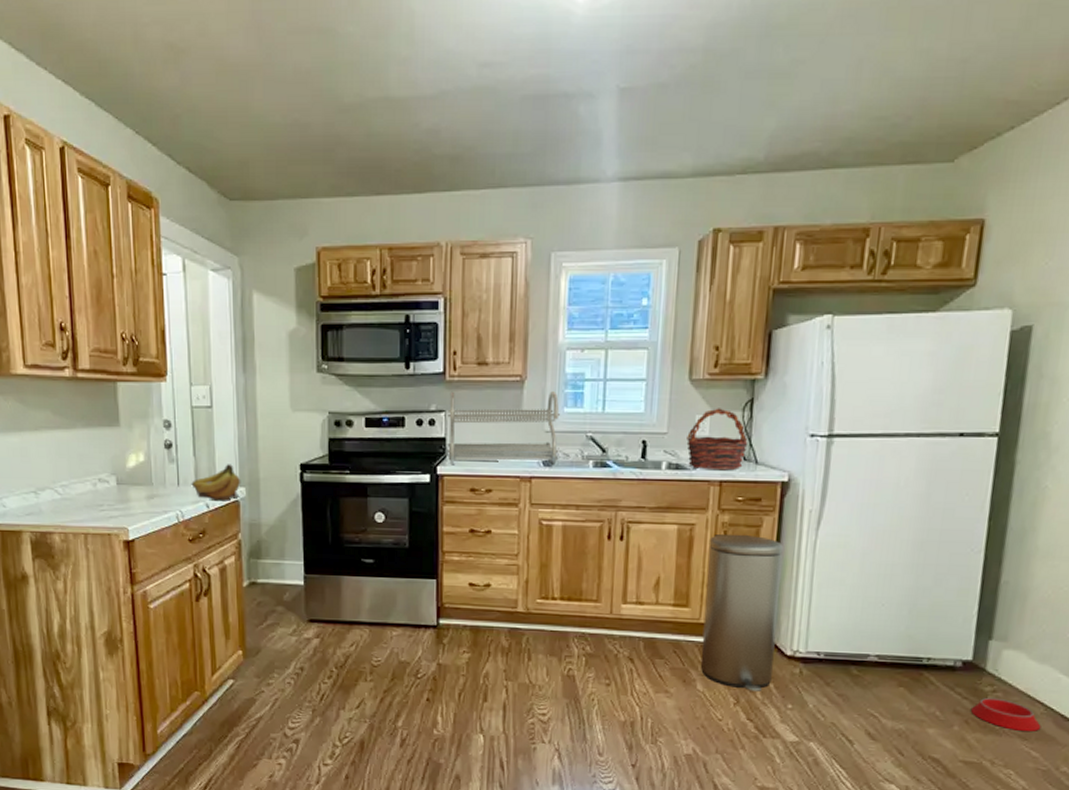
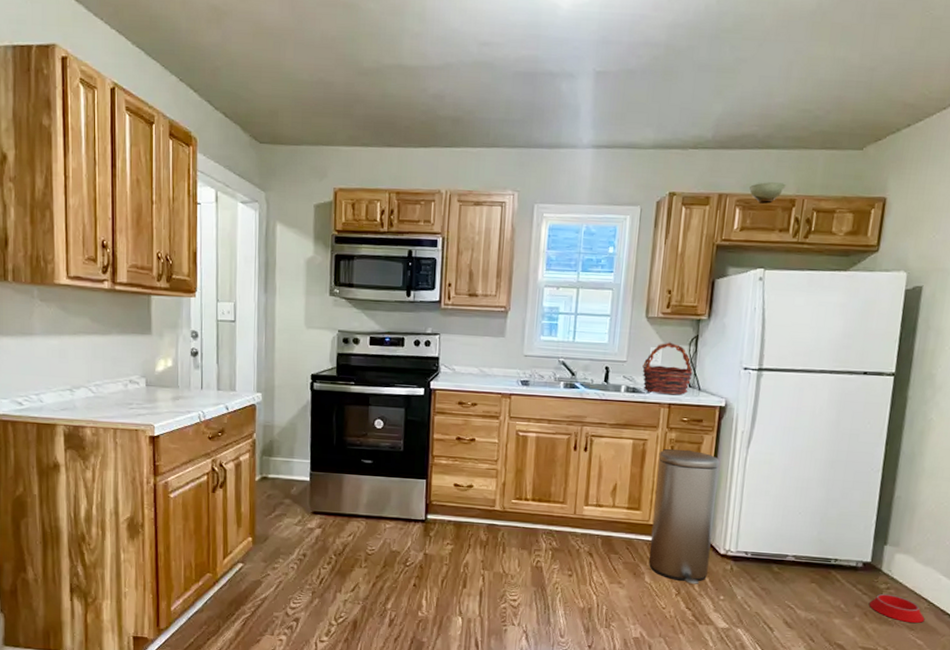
fruit: present [191,464,241,501] -> none [213,372,258,405]
dish rack: present [447,391,560,465] -> none [440,317,537,385]
bowl: none [812,207,858,235] -> present [749,181,786,204]

